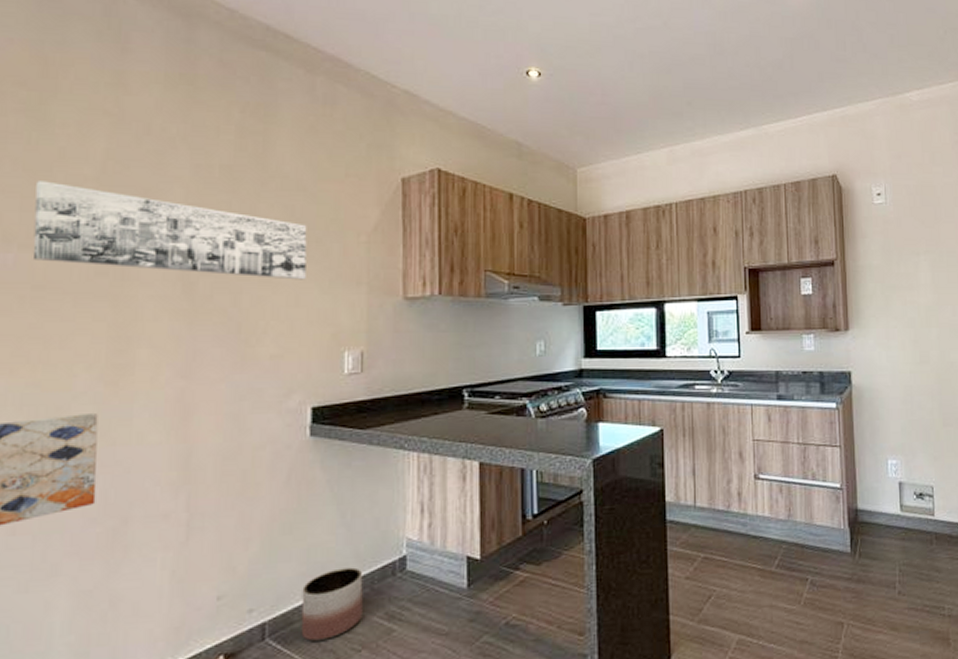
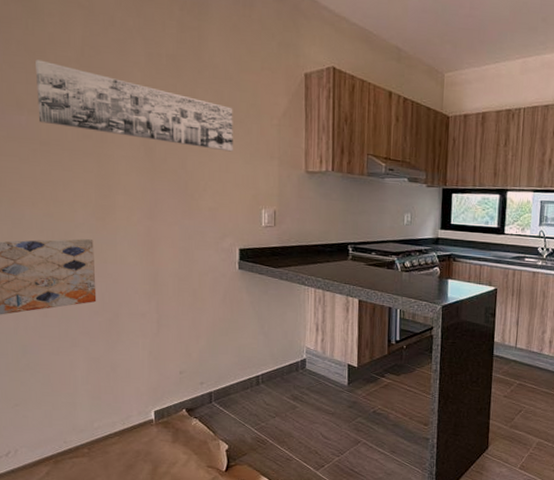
planter: present [301,567,363,641] -> none [235,362,276,408]

